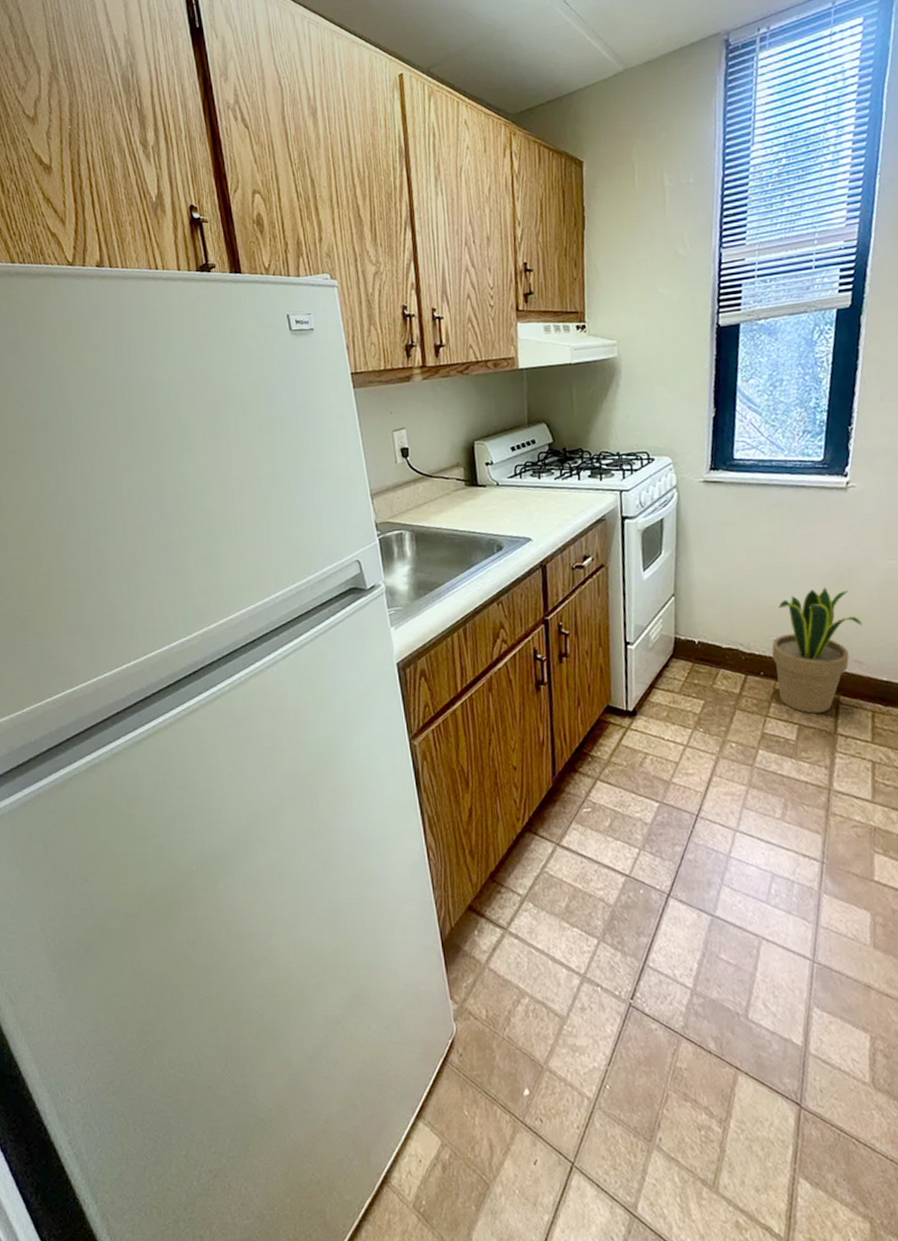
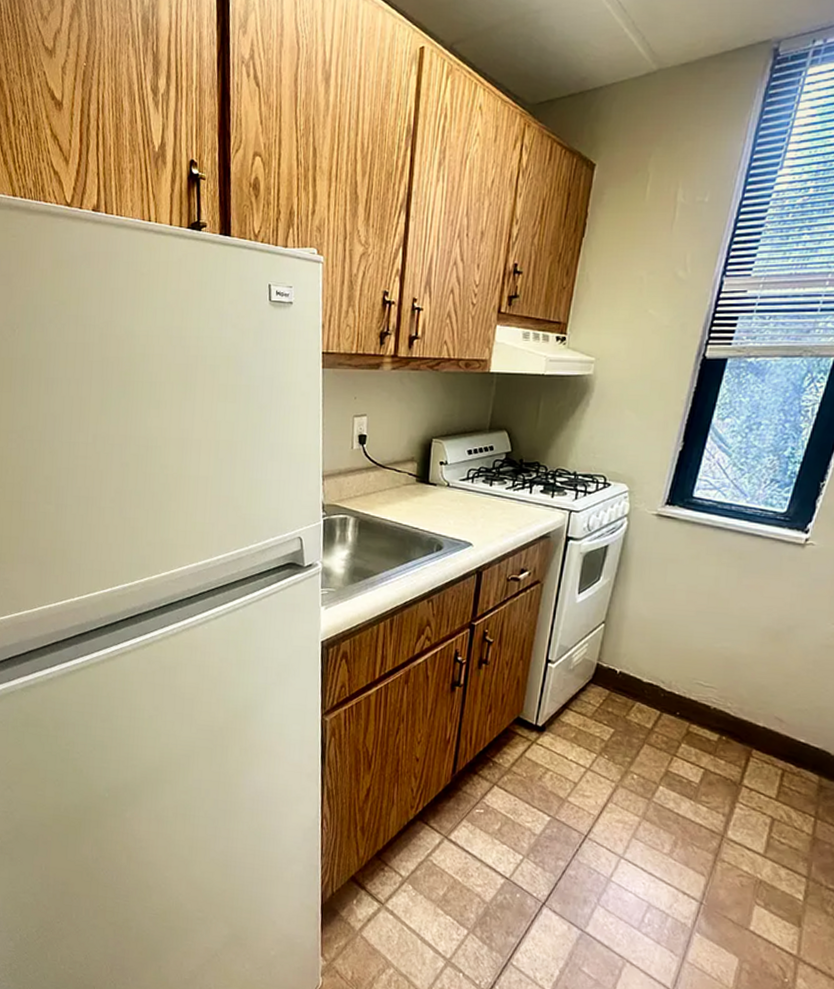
potted plant: present [771,587,863,714] -> none [690,640,792,762]

